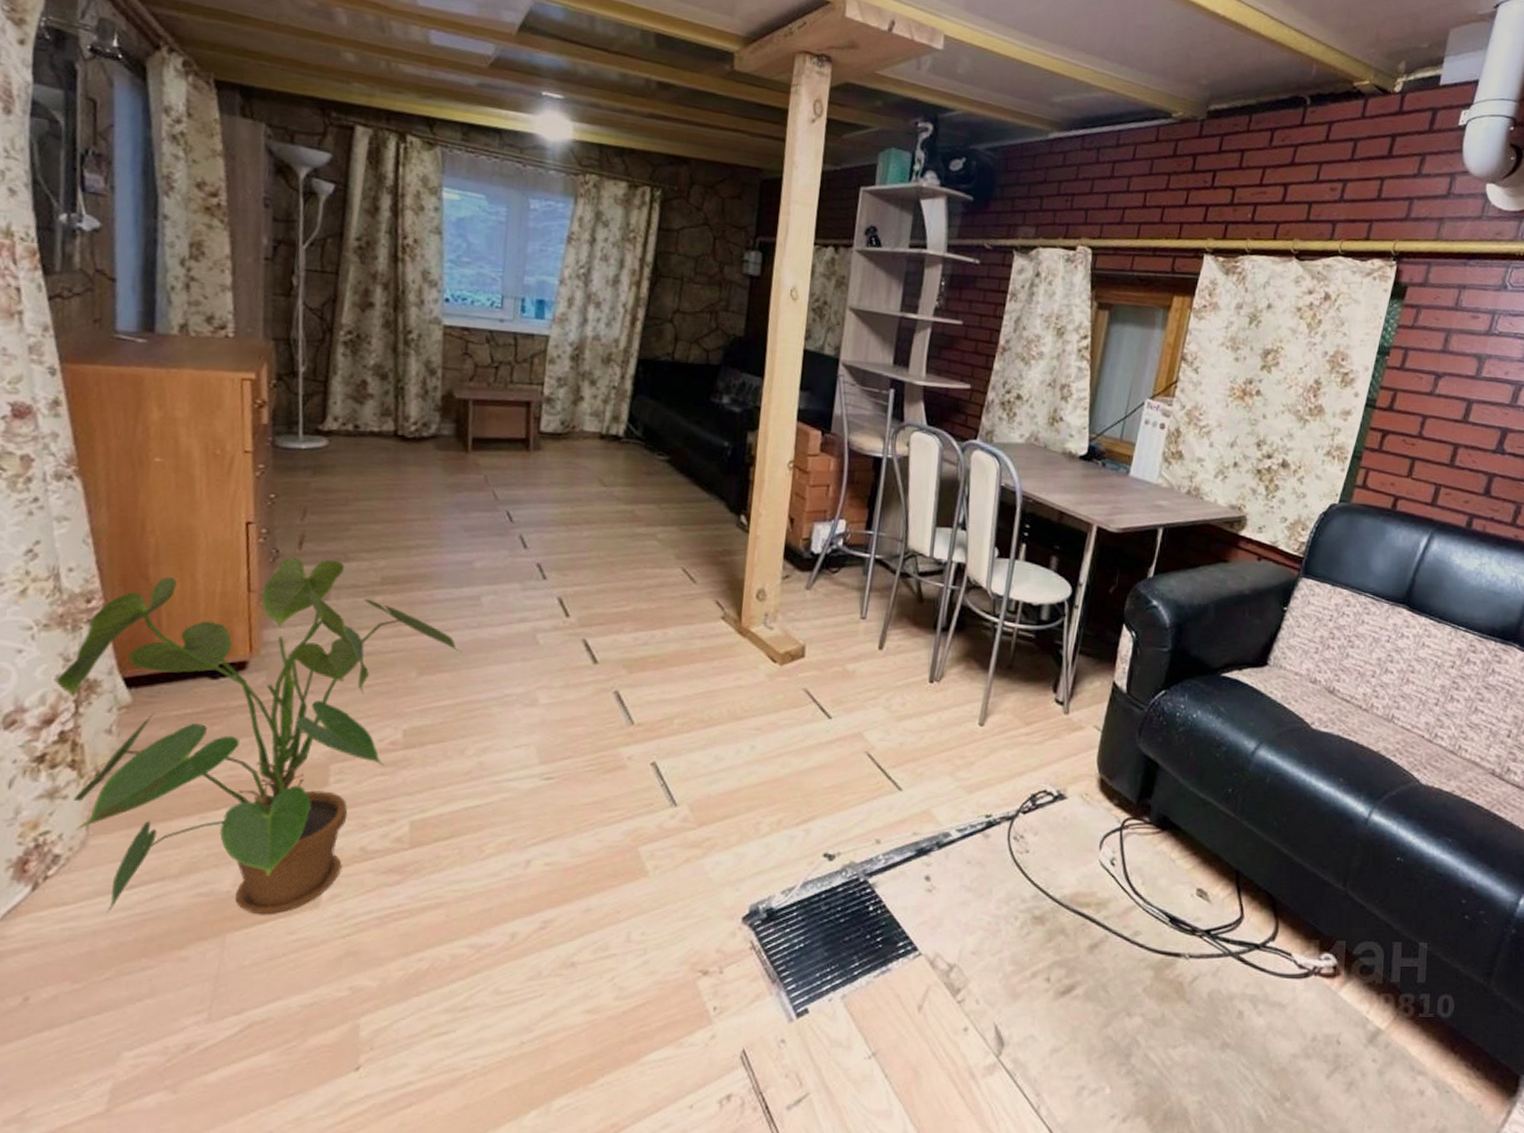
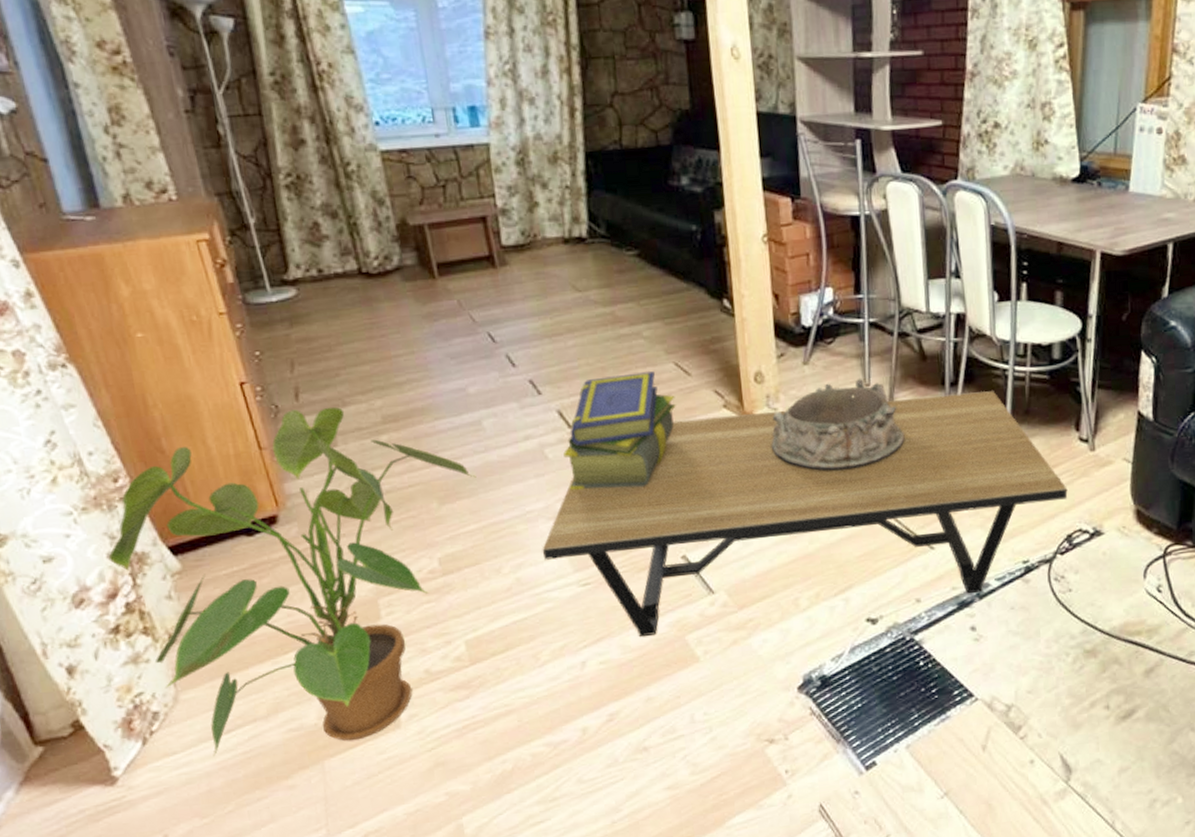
coffee table: none [511,625,1038,842] -> present [542,391,1068,636]
stack of books: none [554,571,677,687] -> present [563,371,676,490]
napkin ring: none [760,610,891,699] -> present [771,377,905,472]

